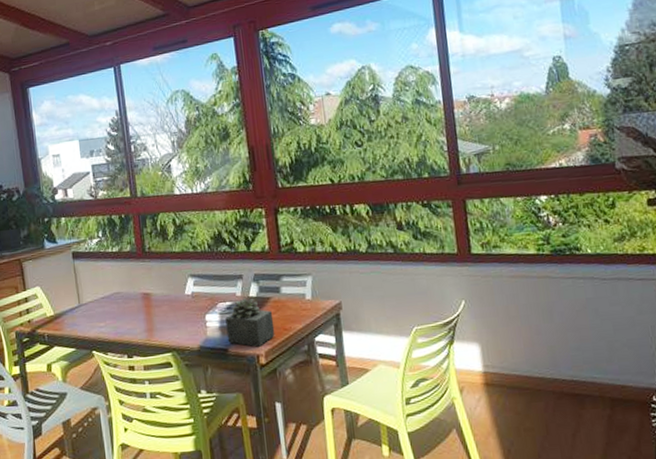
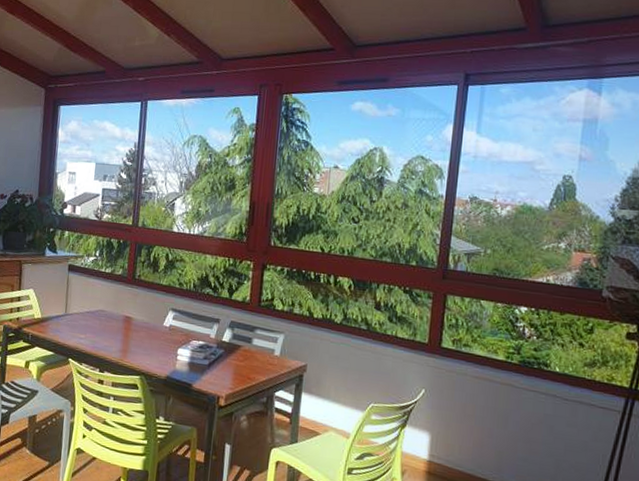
succulent plant: present [225,298,275,347] -> none [193,341,241,389]

